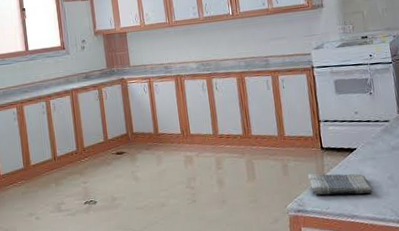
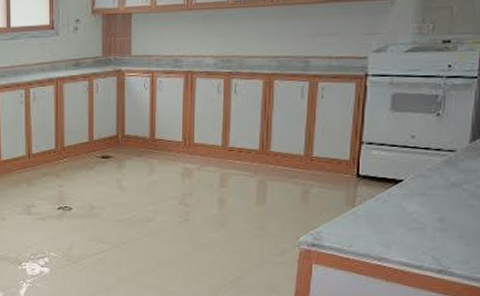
dish towel: present [308,173,373,195] -> none [333,203,413,235]

